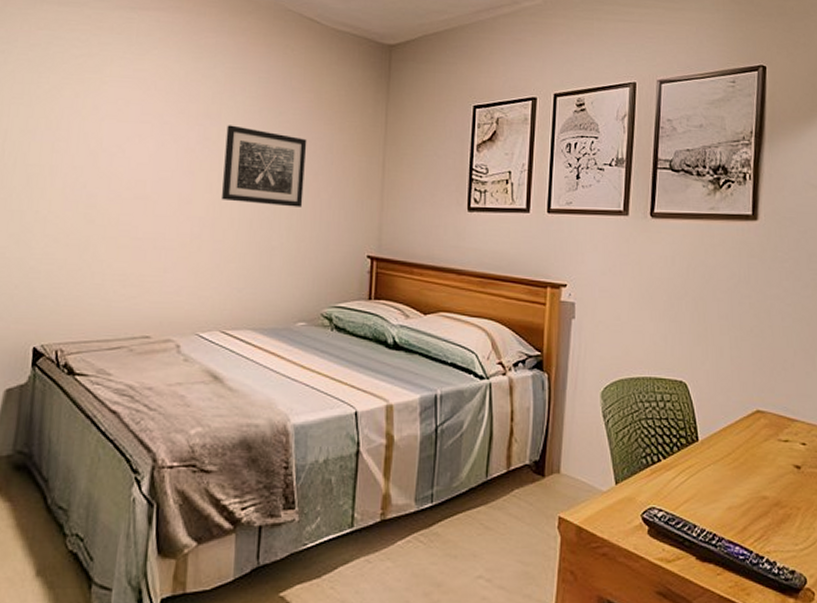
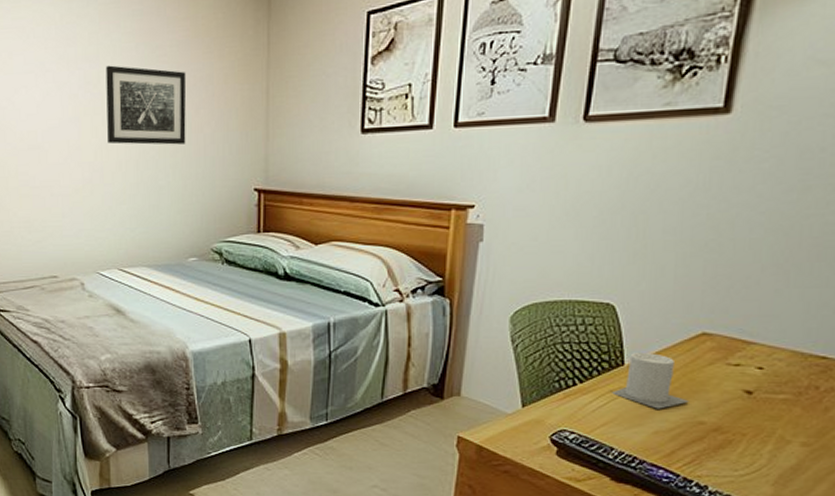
mug: none [689,429,753,485] -> present [611,353,689,409]

